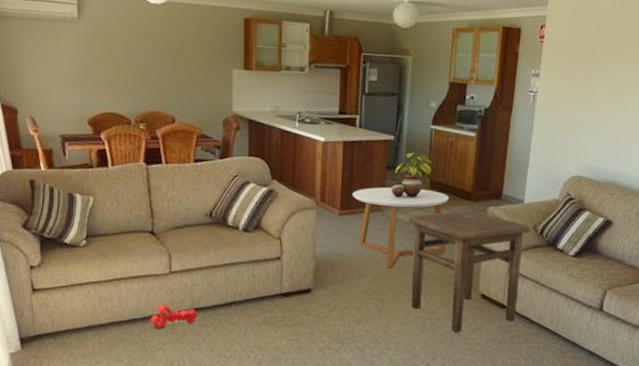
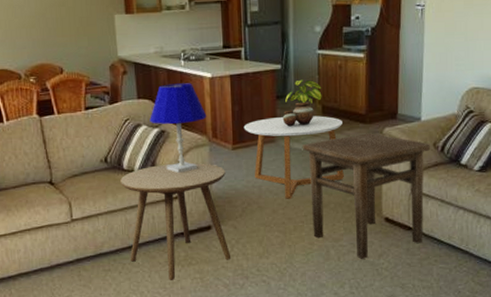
name sign: present [150,304,198,329] -> none [57,252,102,277]
side table: none [224,223,330,340] -> present [120,162,231,280]
table lamp: none [259,144,317,234] -> present [150,83,207,173]

